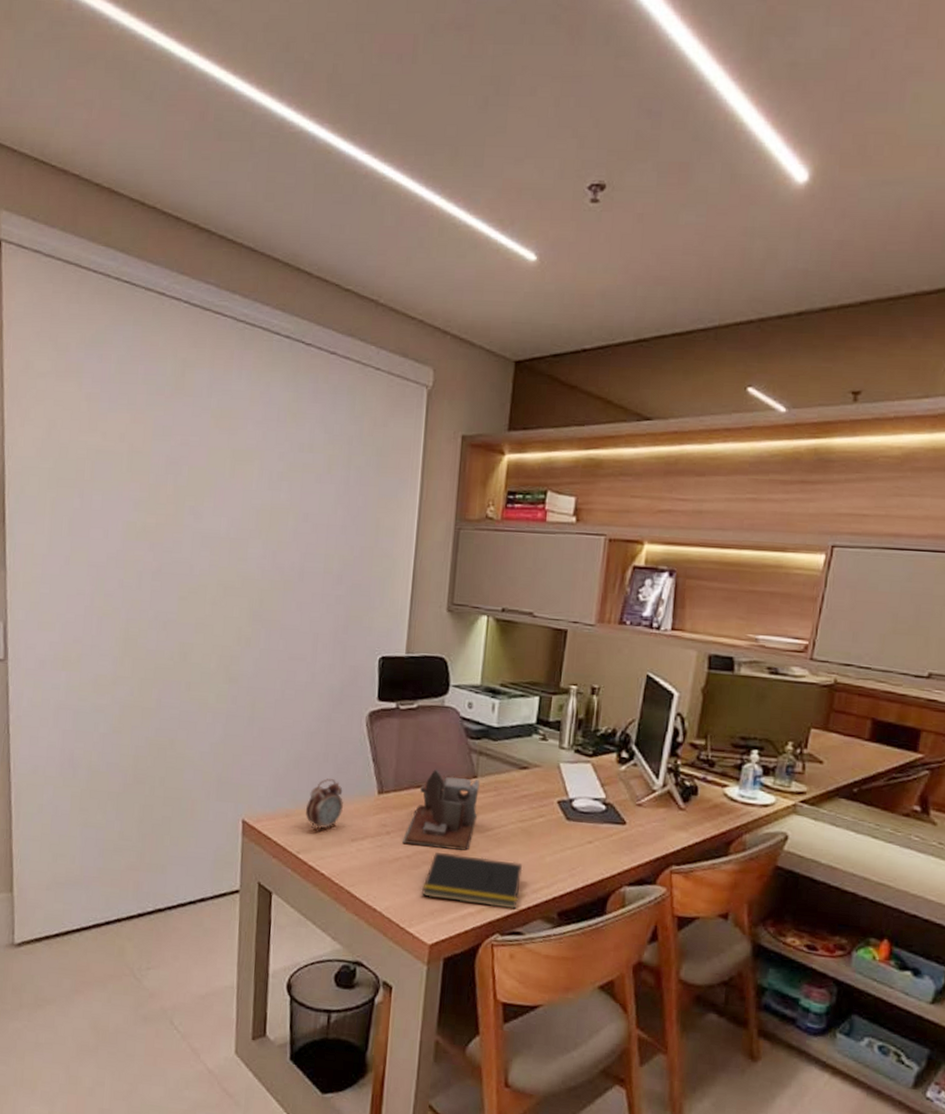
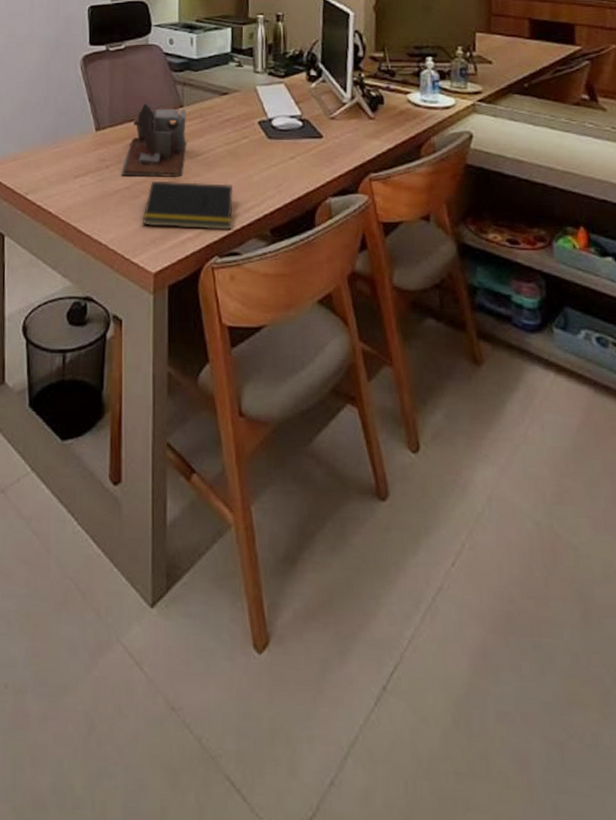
alarm clock: present [306,778,343,832] -> none [32,121,65,172]

